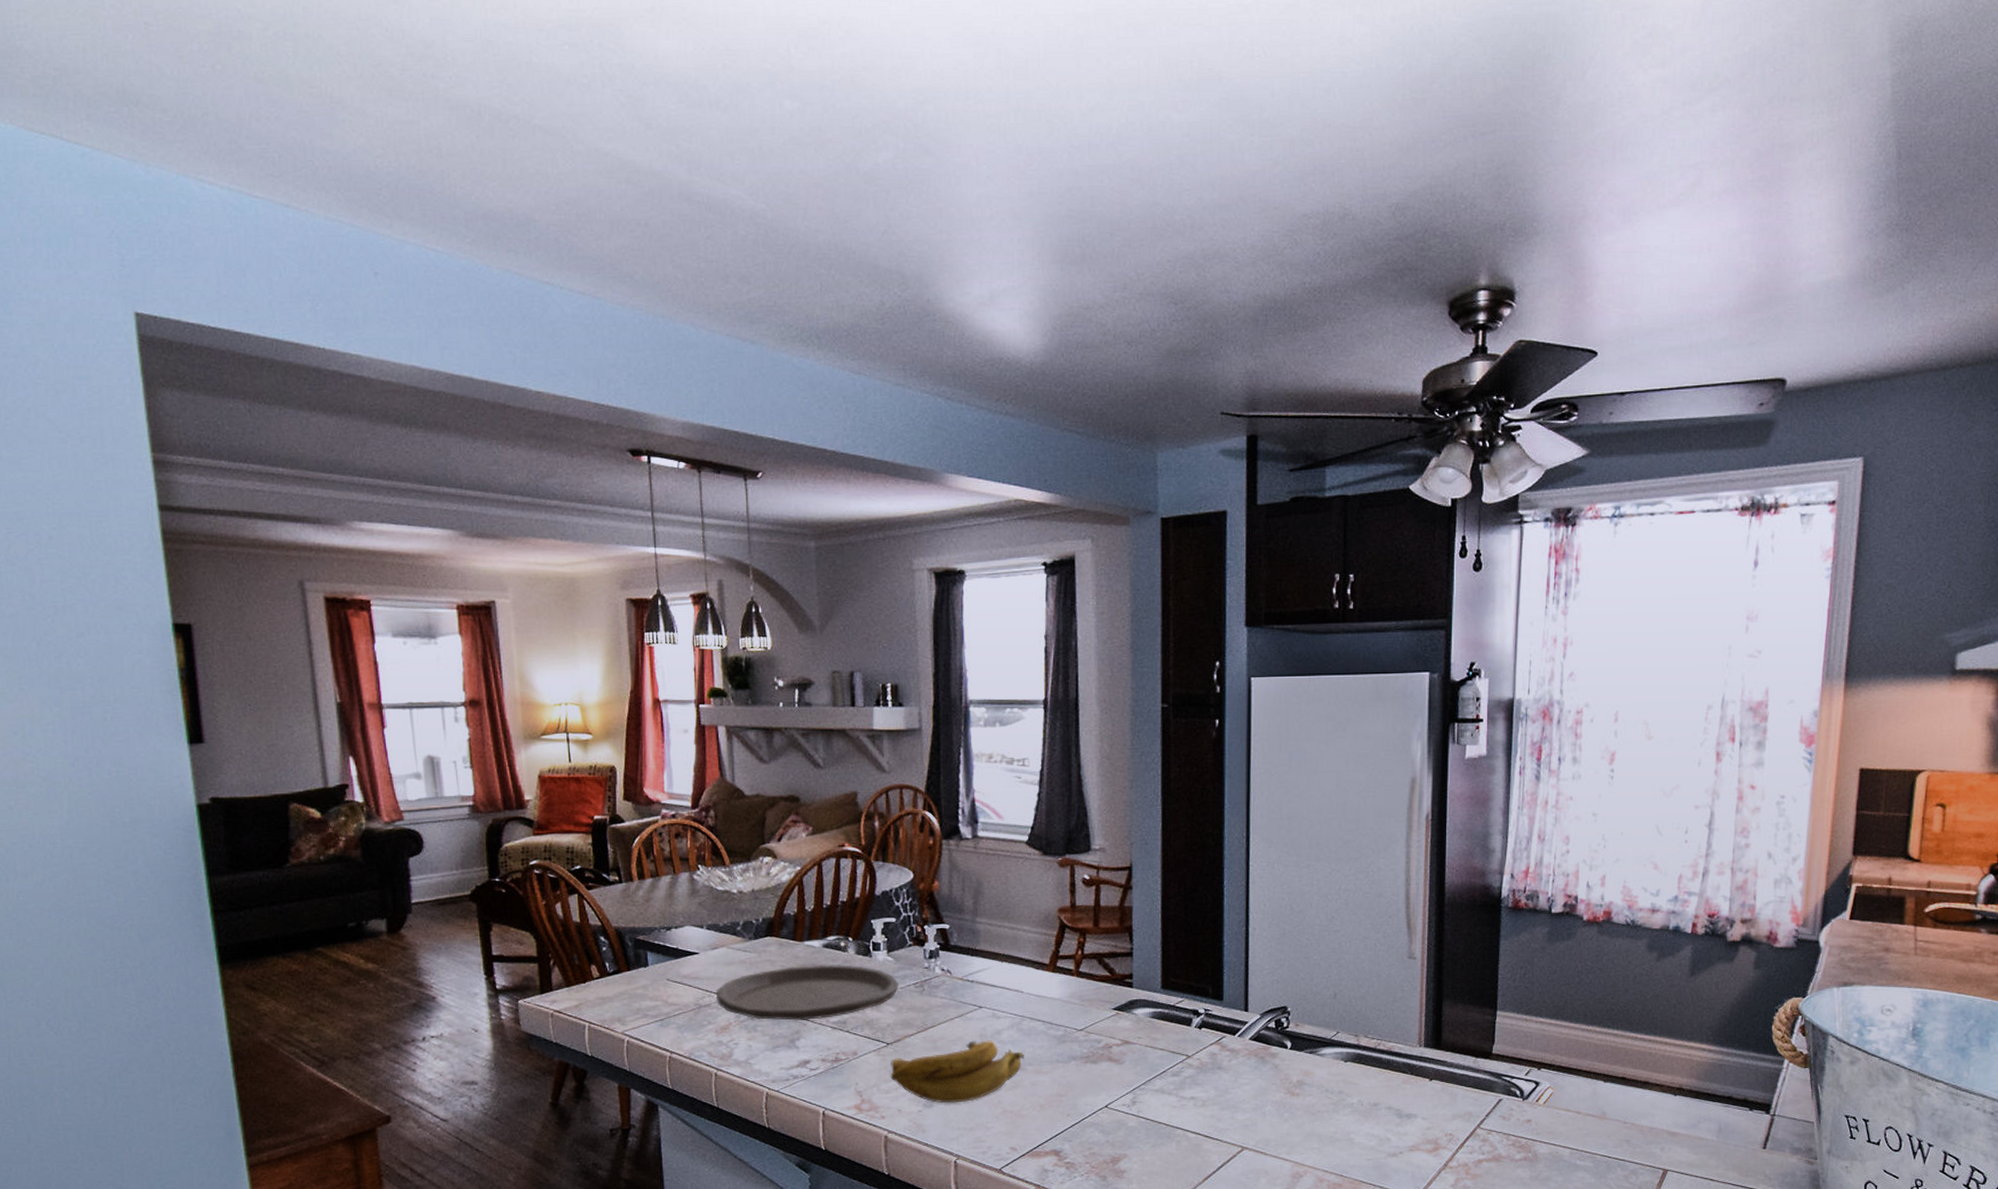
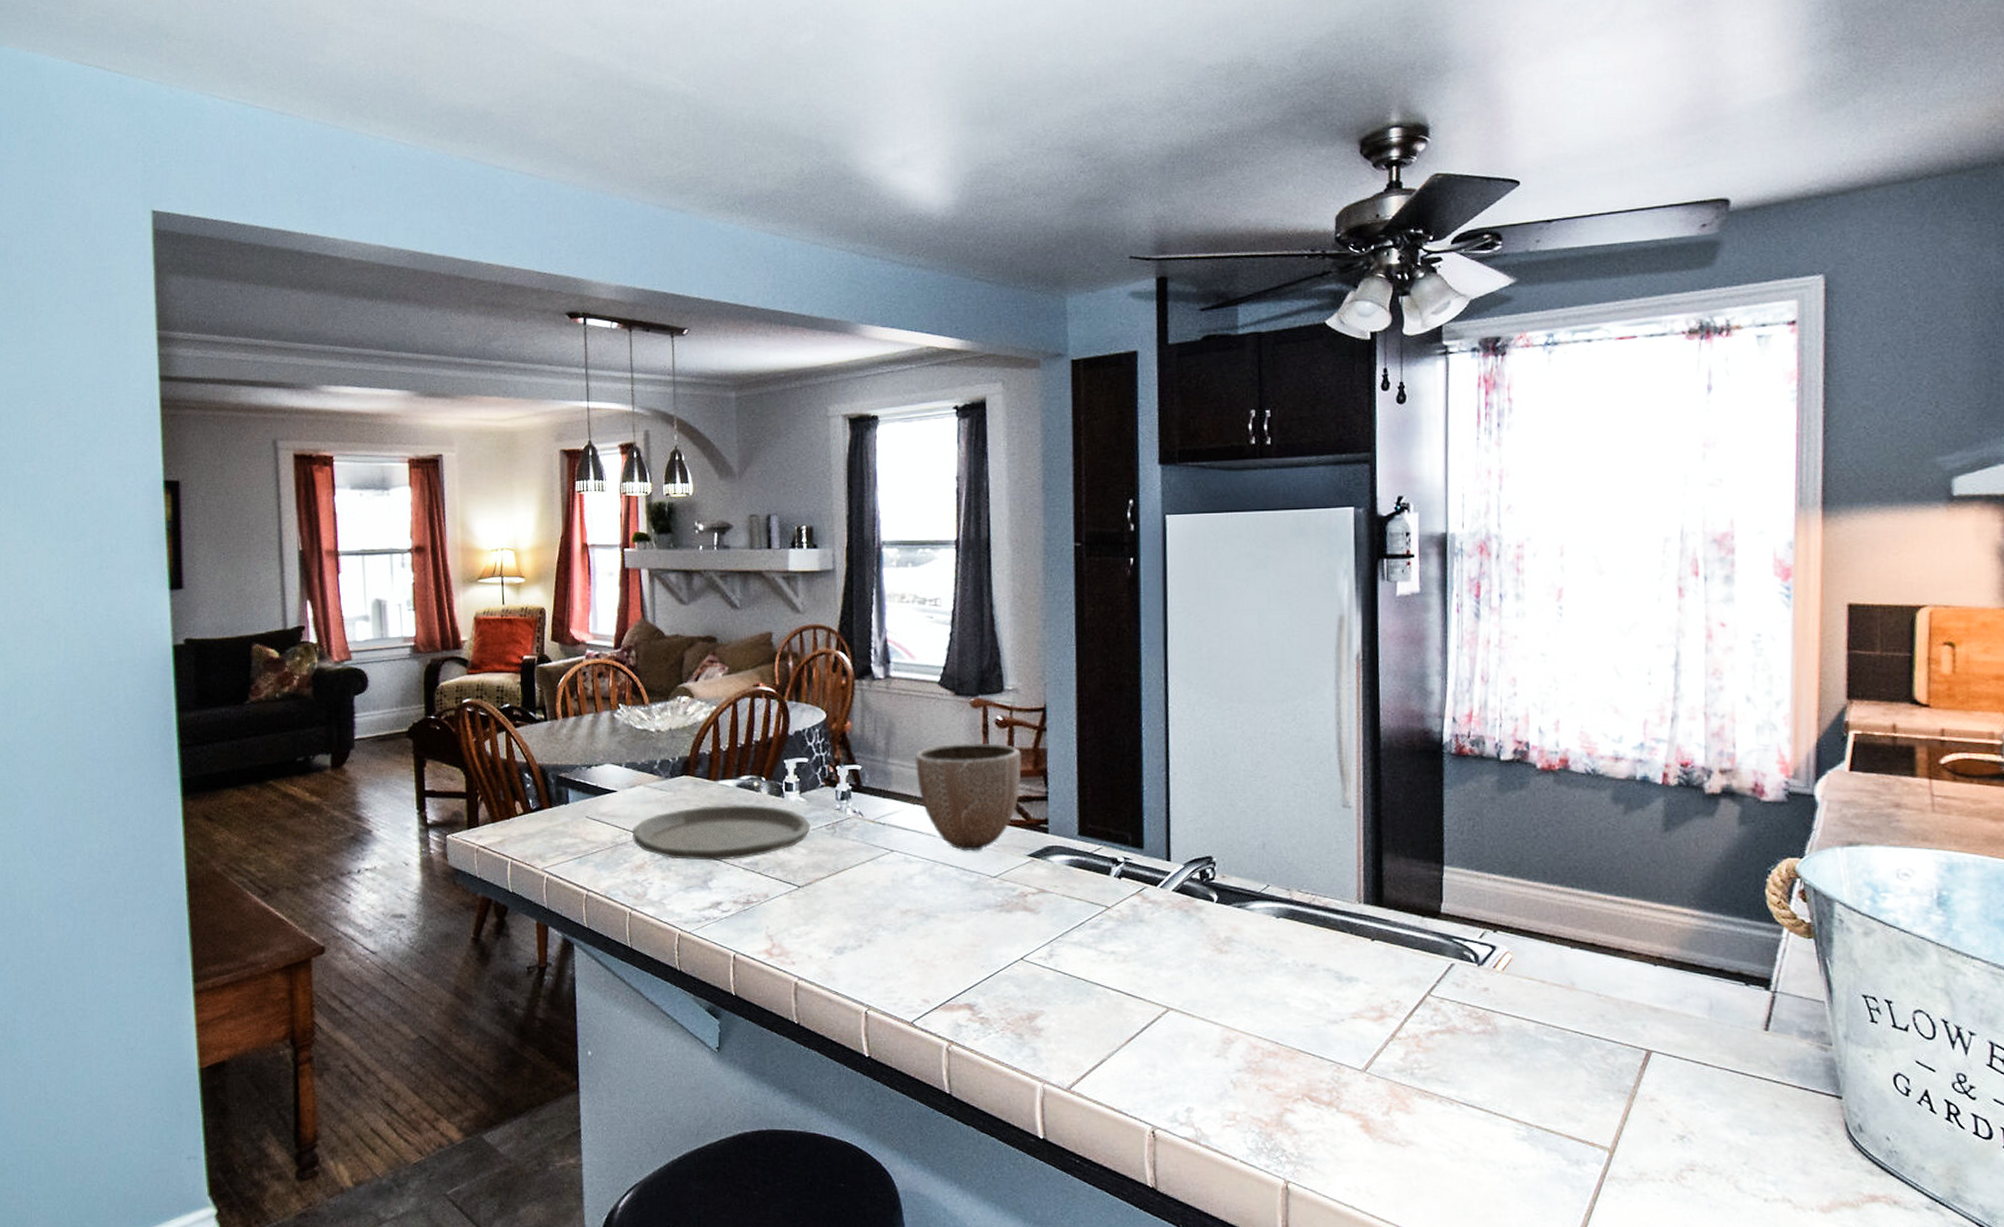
banana: present [890,1040,1024,1104] -> none [801,885,937,951]
decorative bowl: none [1003,901,1108,1006] -> present [915,742,1022,851]

